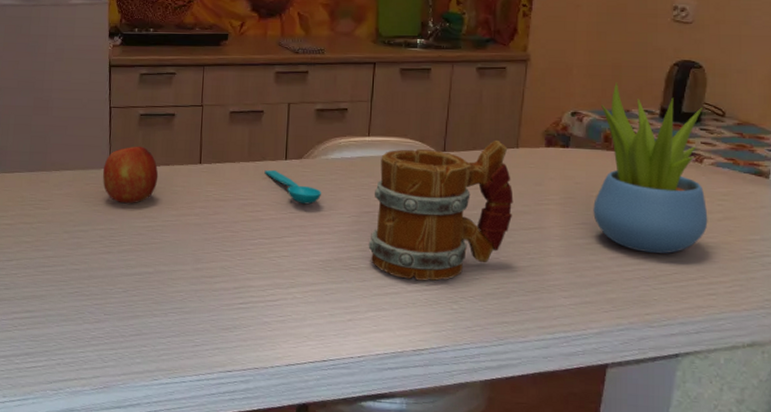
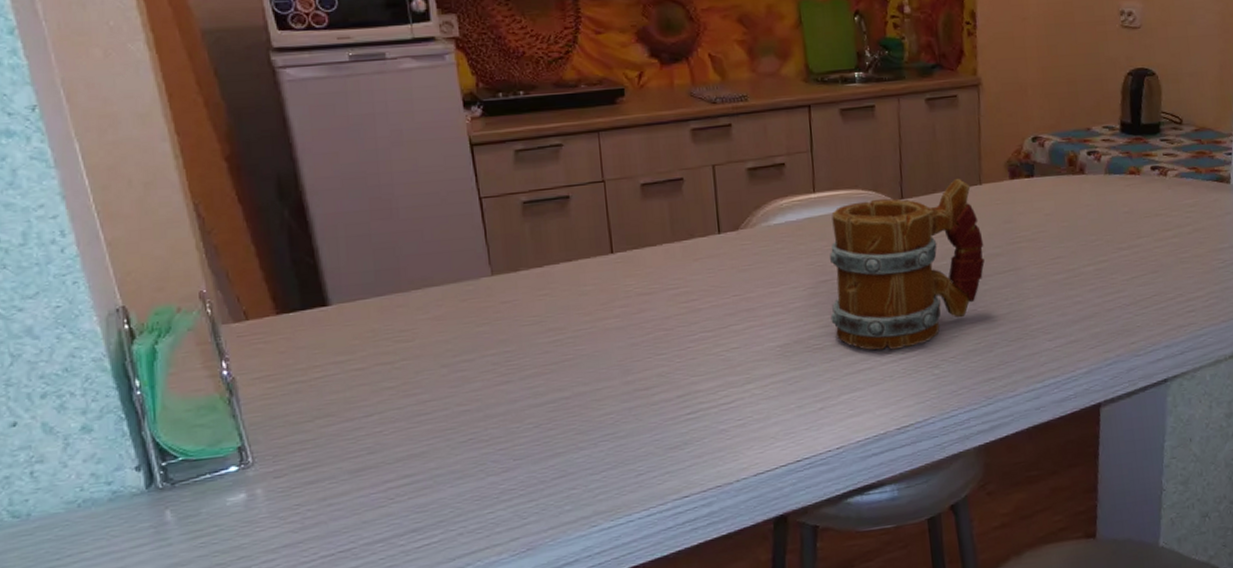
fruit: present [102,146,159,204] -> none [482,242,560,318]
spoon: present [264,169,321,205] -> none [695,247,768,284]
succulent plant: present [593,82,708,254] -> none [1061,99,1179,279]

